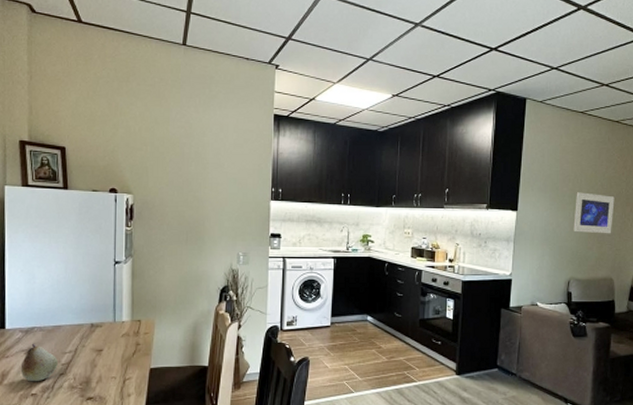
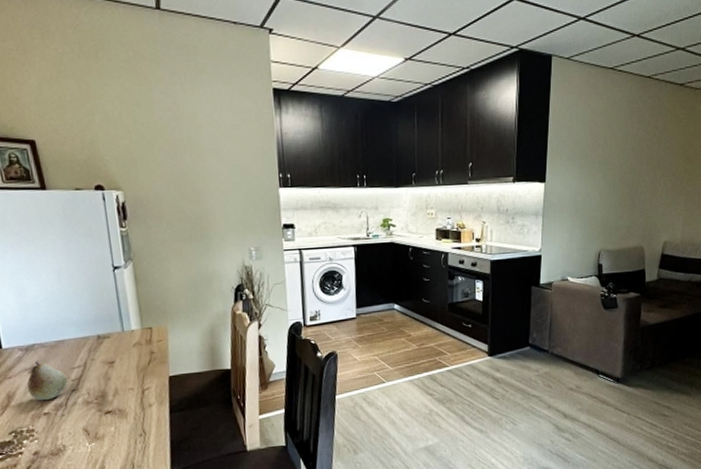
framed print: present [573,192,615,234] -> none [603,157,646,201]

